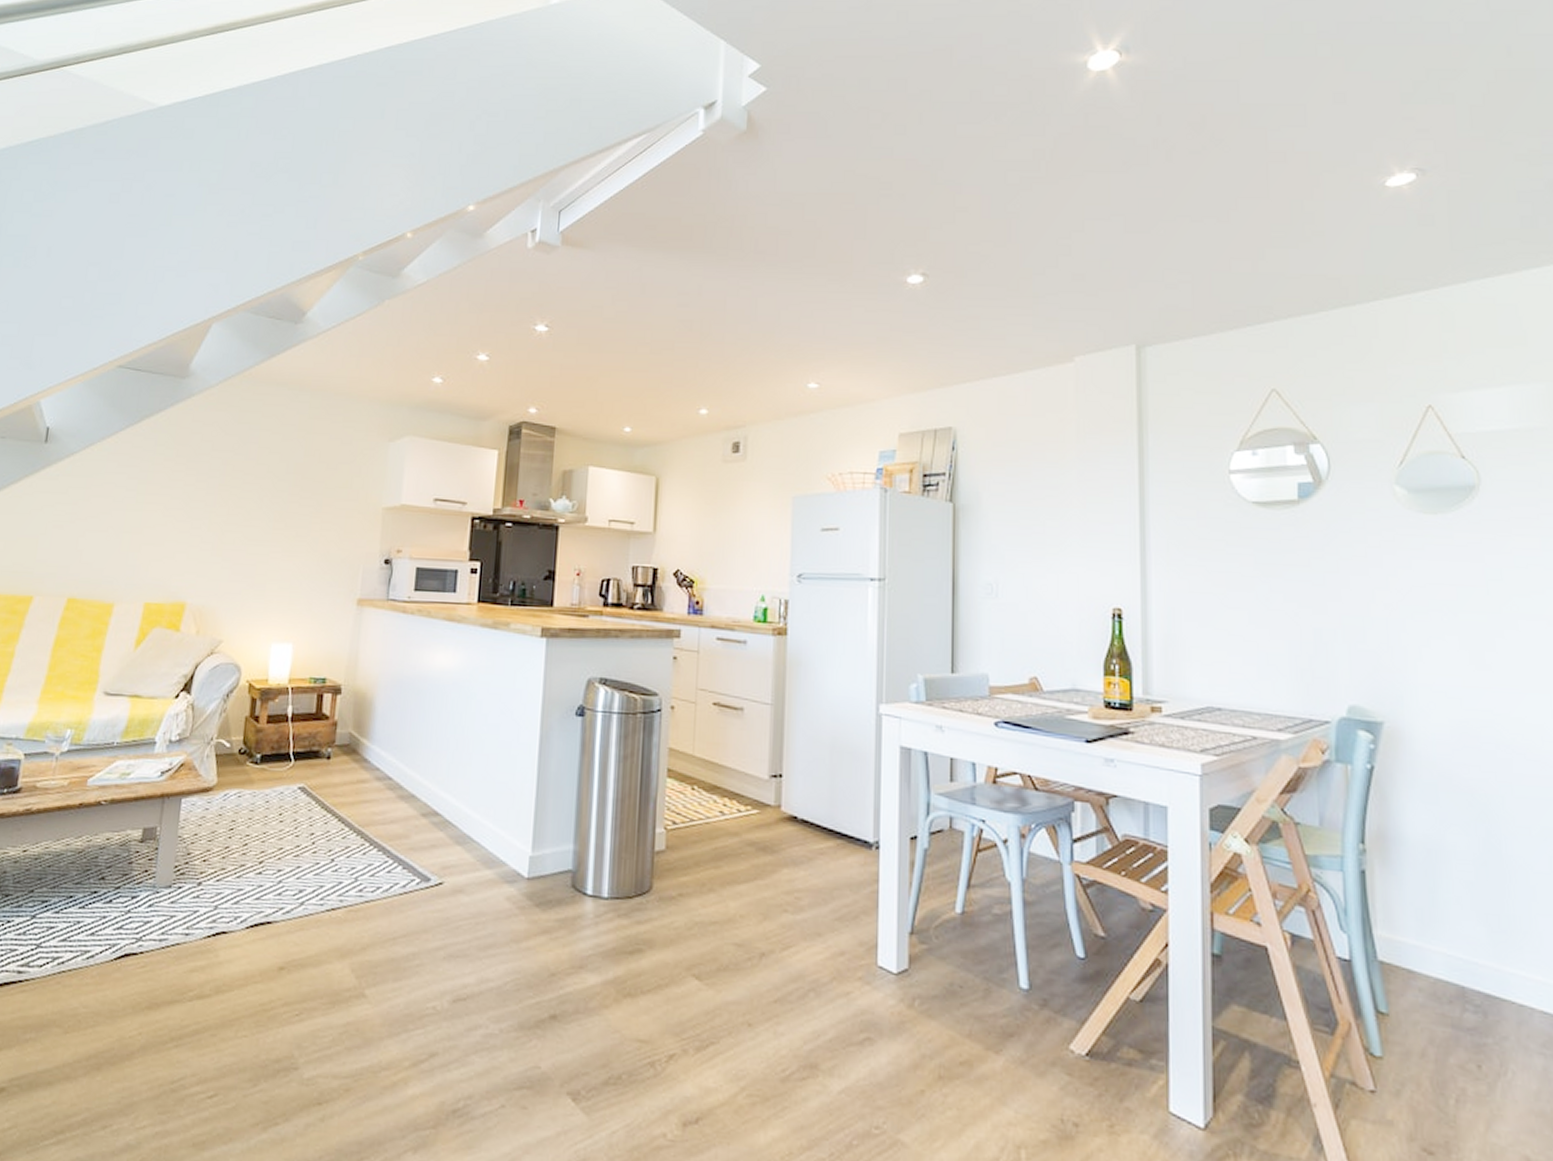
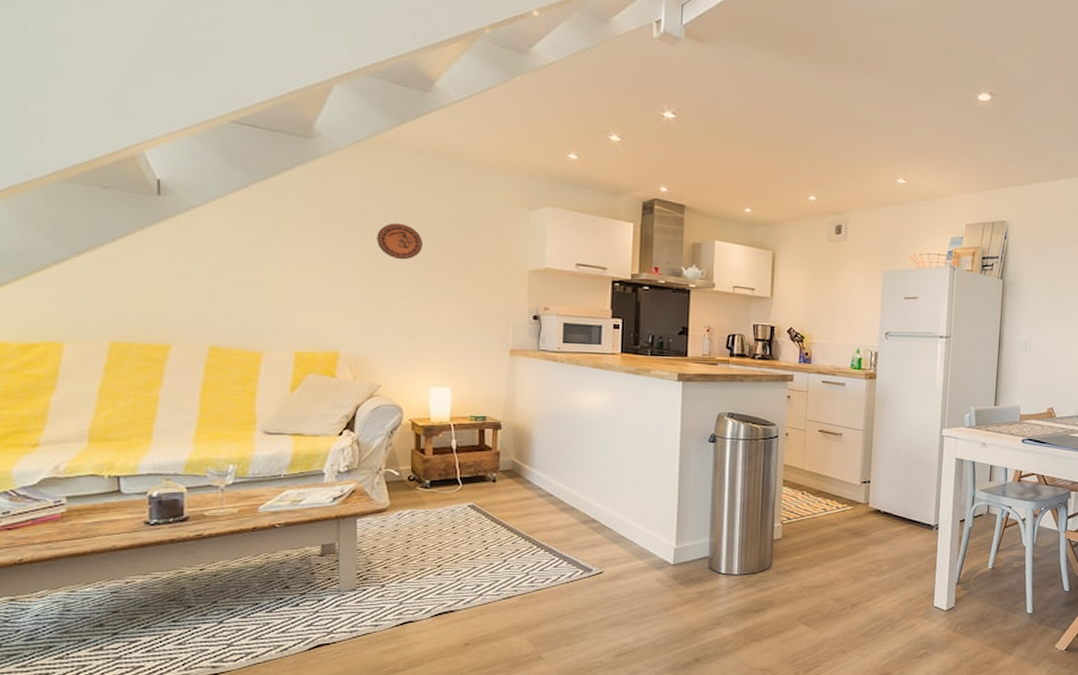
decorative plate: none [235,461,279,500] -> present [377,223,423,260]

